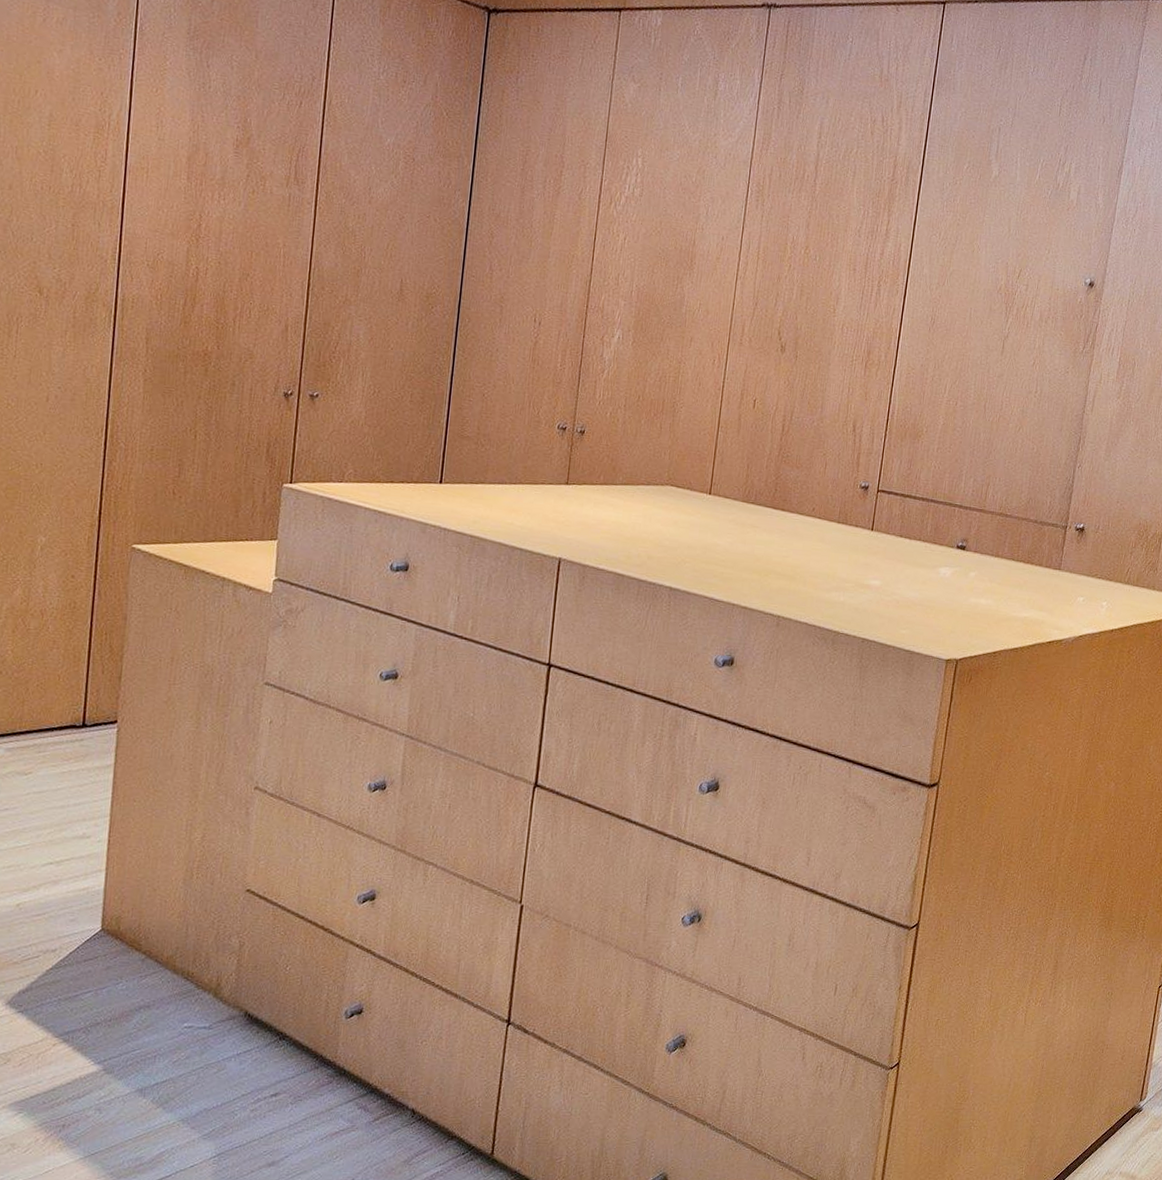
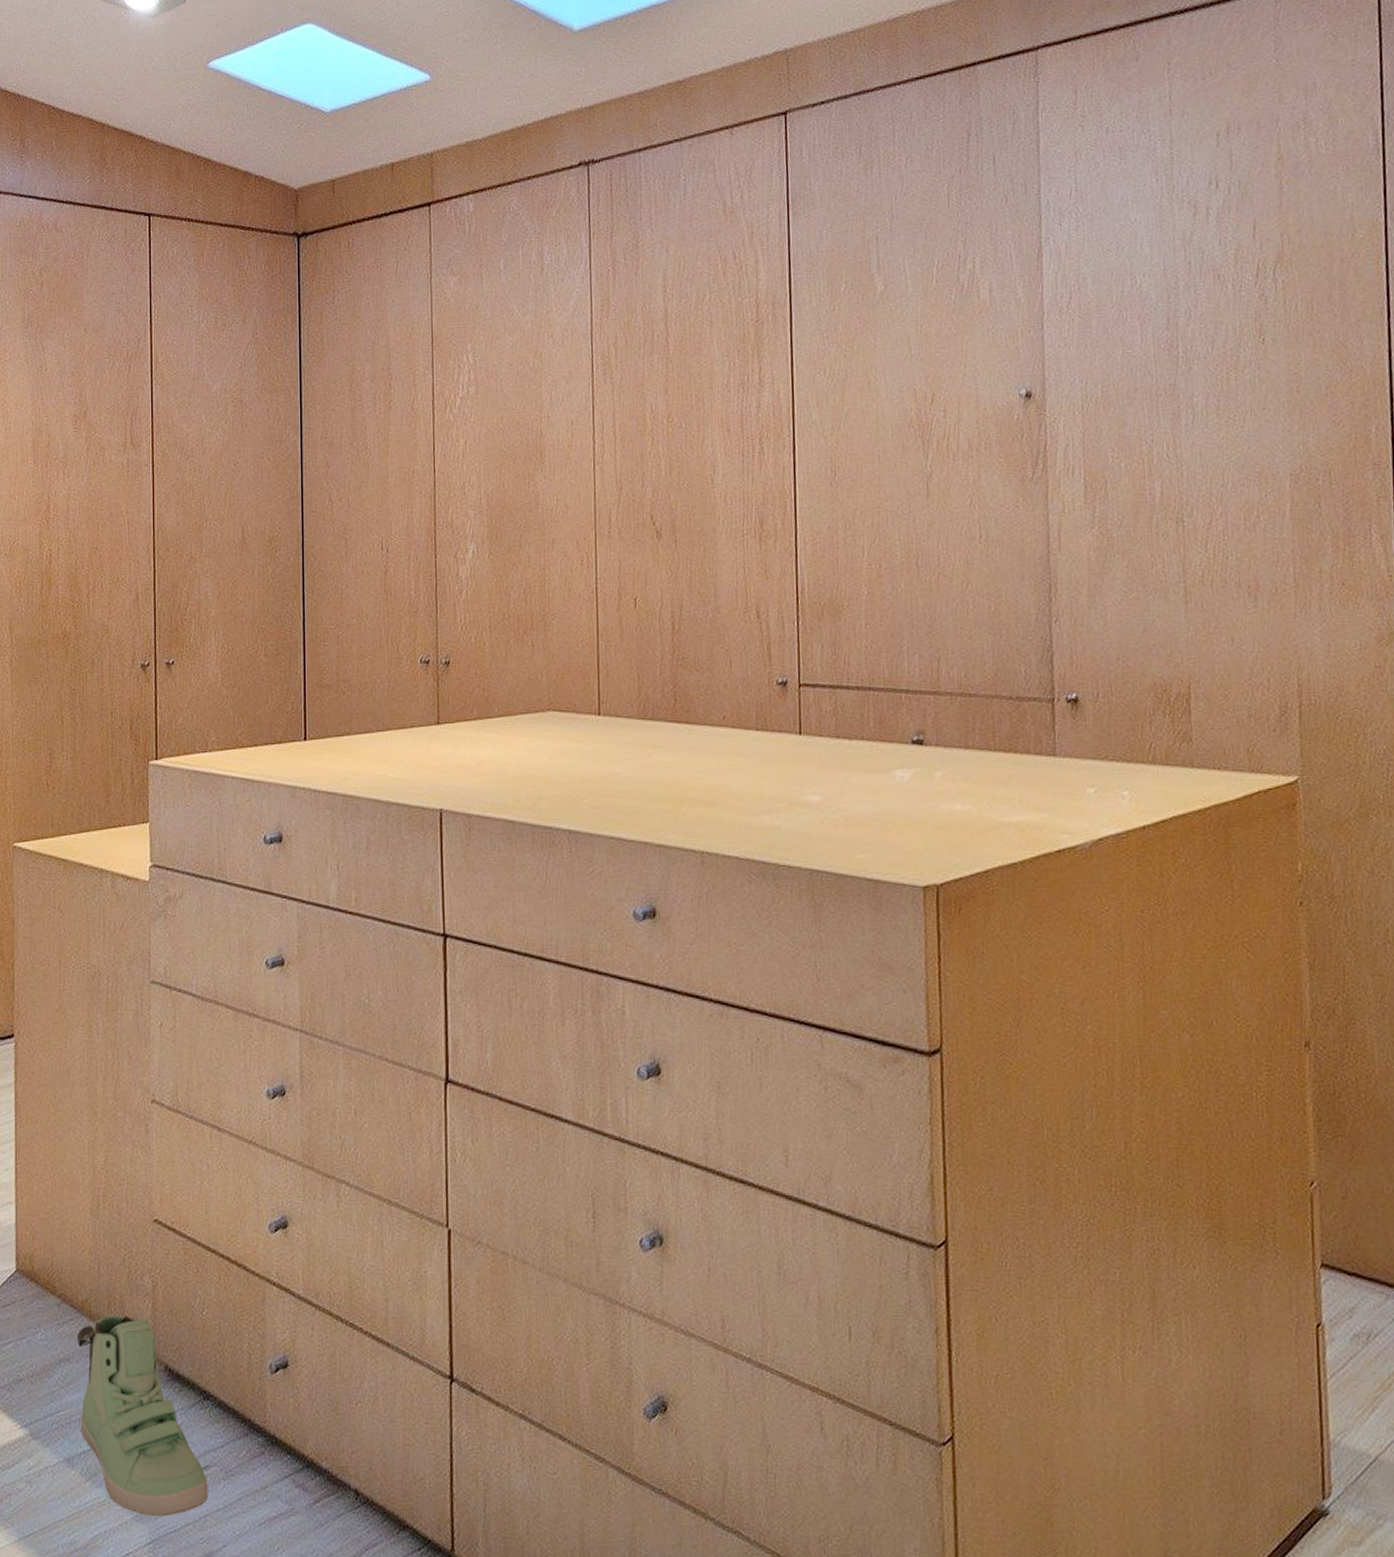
sneaker: none [155,969,277,1135] -> present [76,1315,208,1517]

